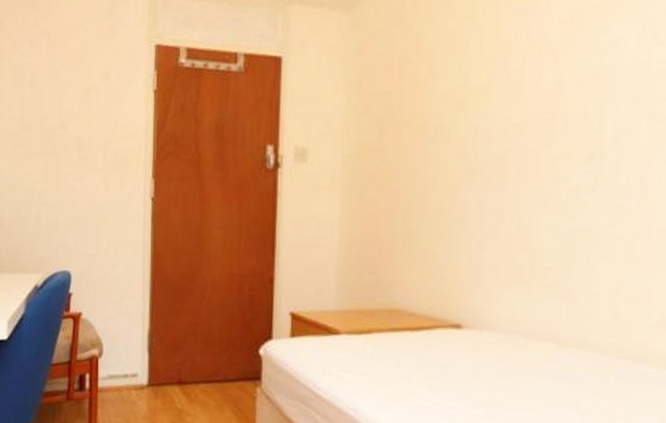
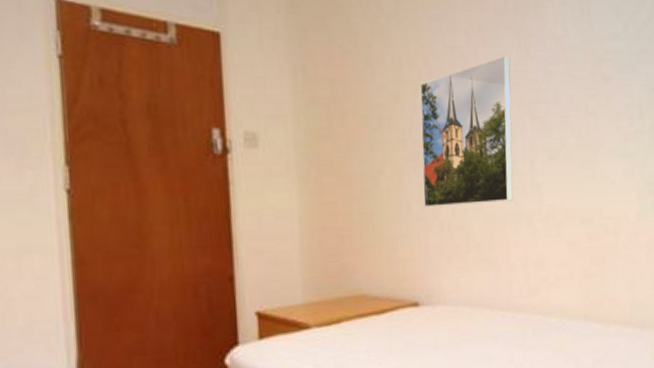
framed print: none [481,44,626,225] -> present [420,55,513,208]

